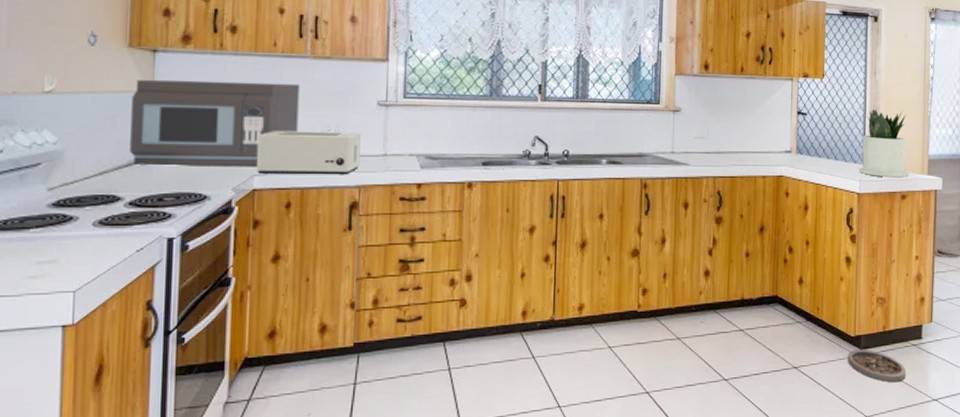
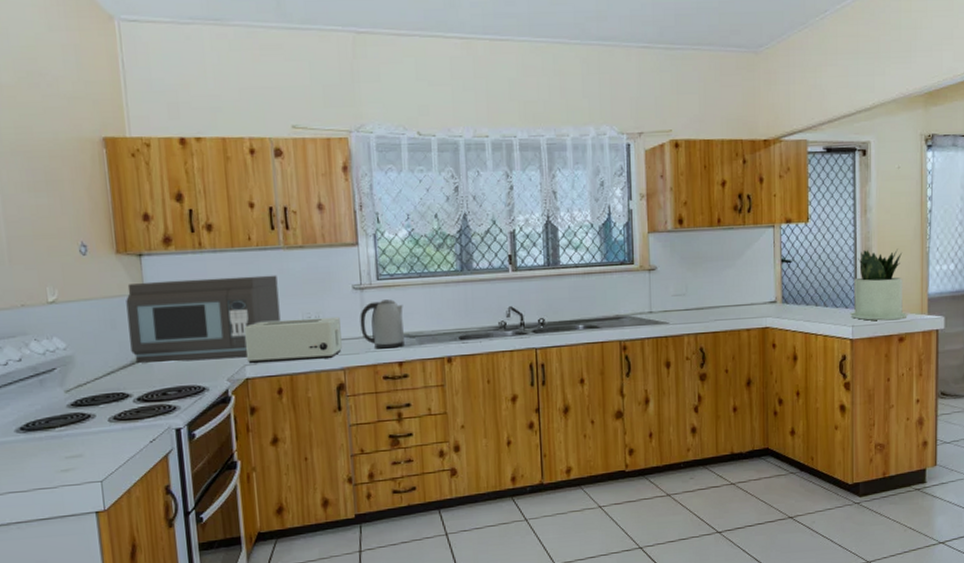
kettle: none [381,119,428,169] -> present [360,299,404,349]
pet bowl: present [848,349,906,383] -> none [846,496,909,528]

